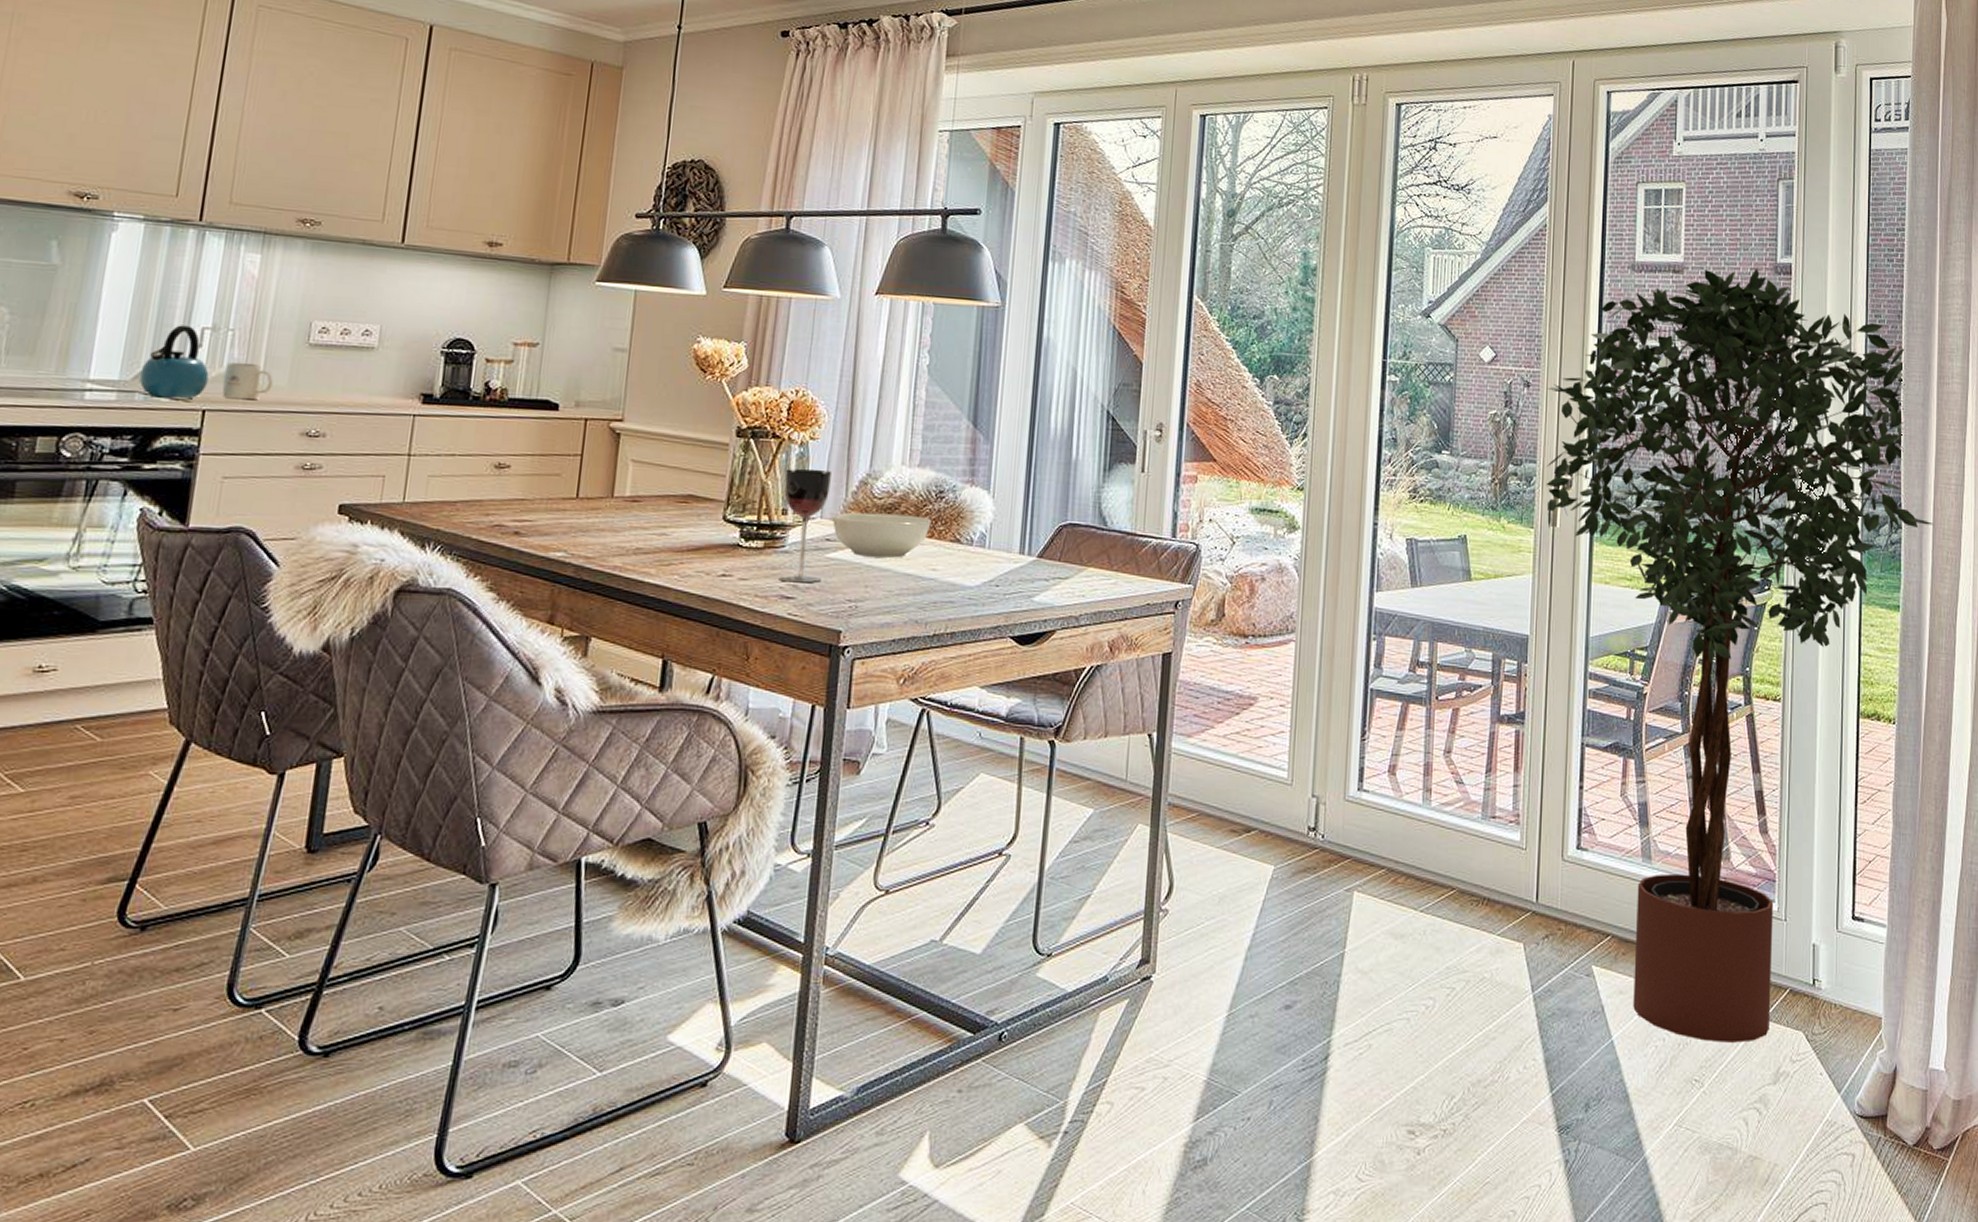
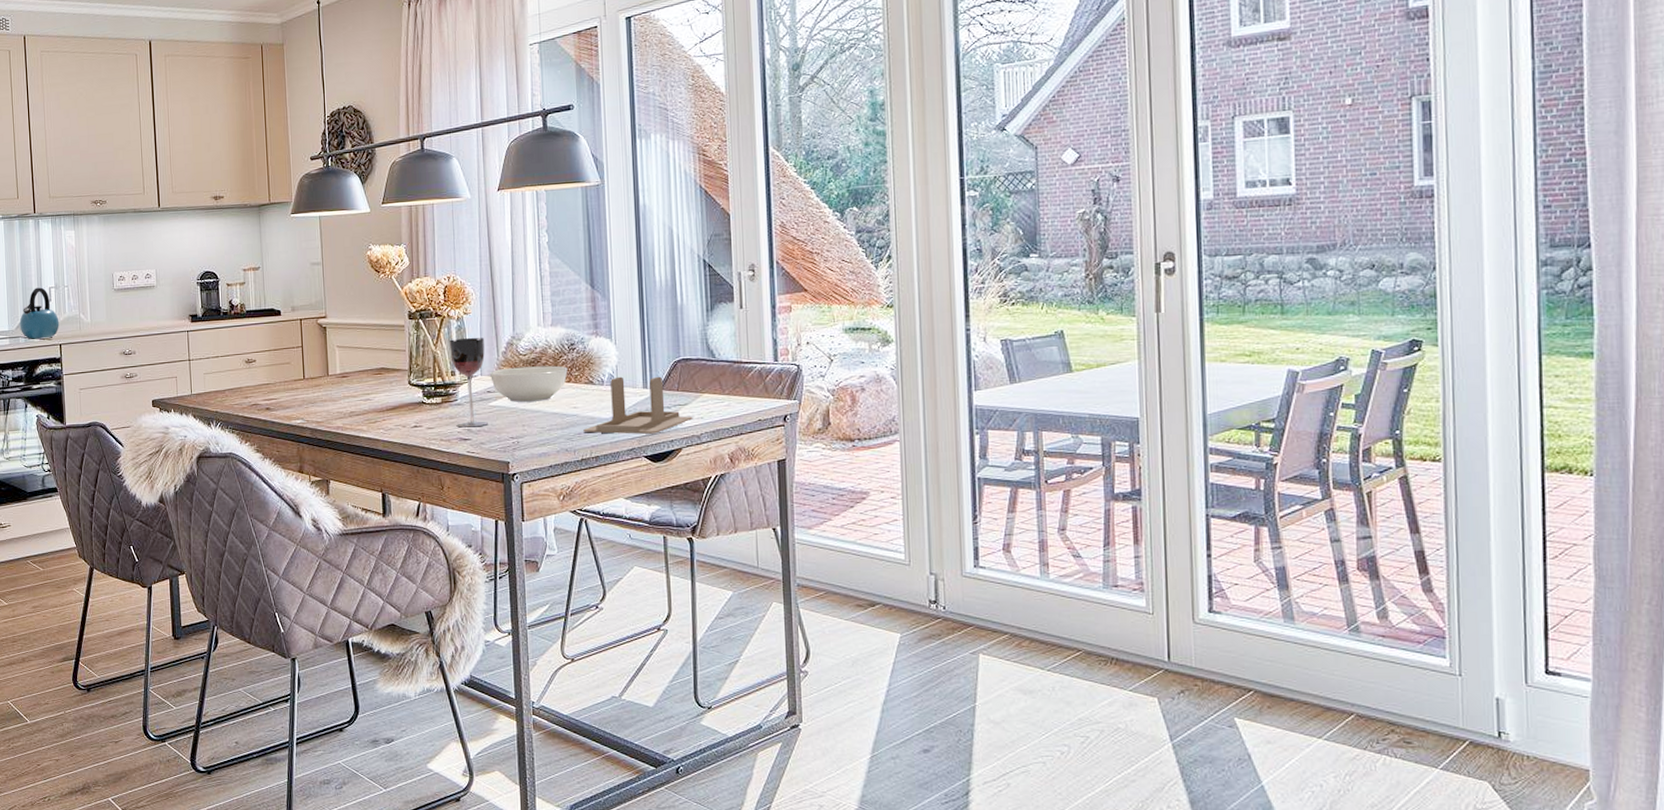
mug: present [222,361,273,400] -> none [67,307,97,335]
napkin holder: none [940,537,1073,610] -> present [583,376,693,434]
potted tree: present [1546,268,1934,1043] -> none [1138,18,1637,790]

